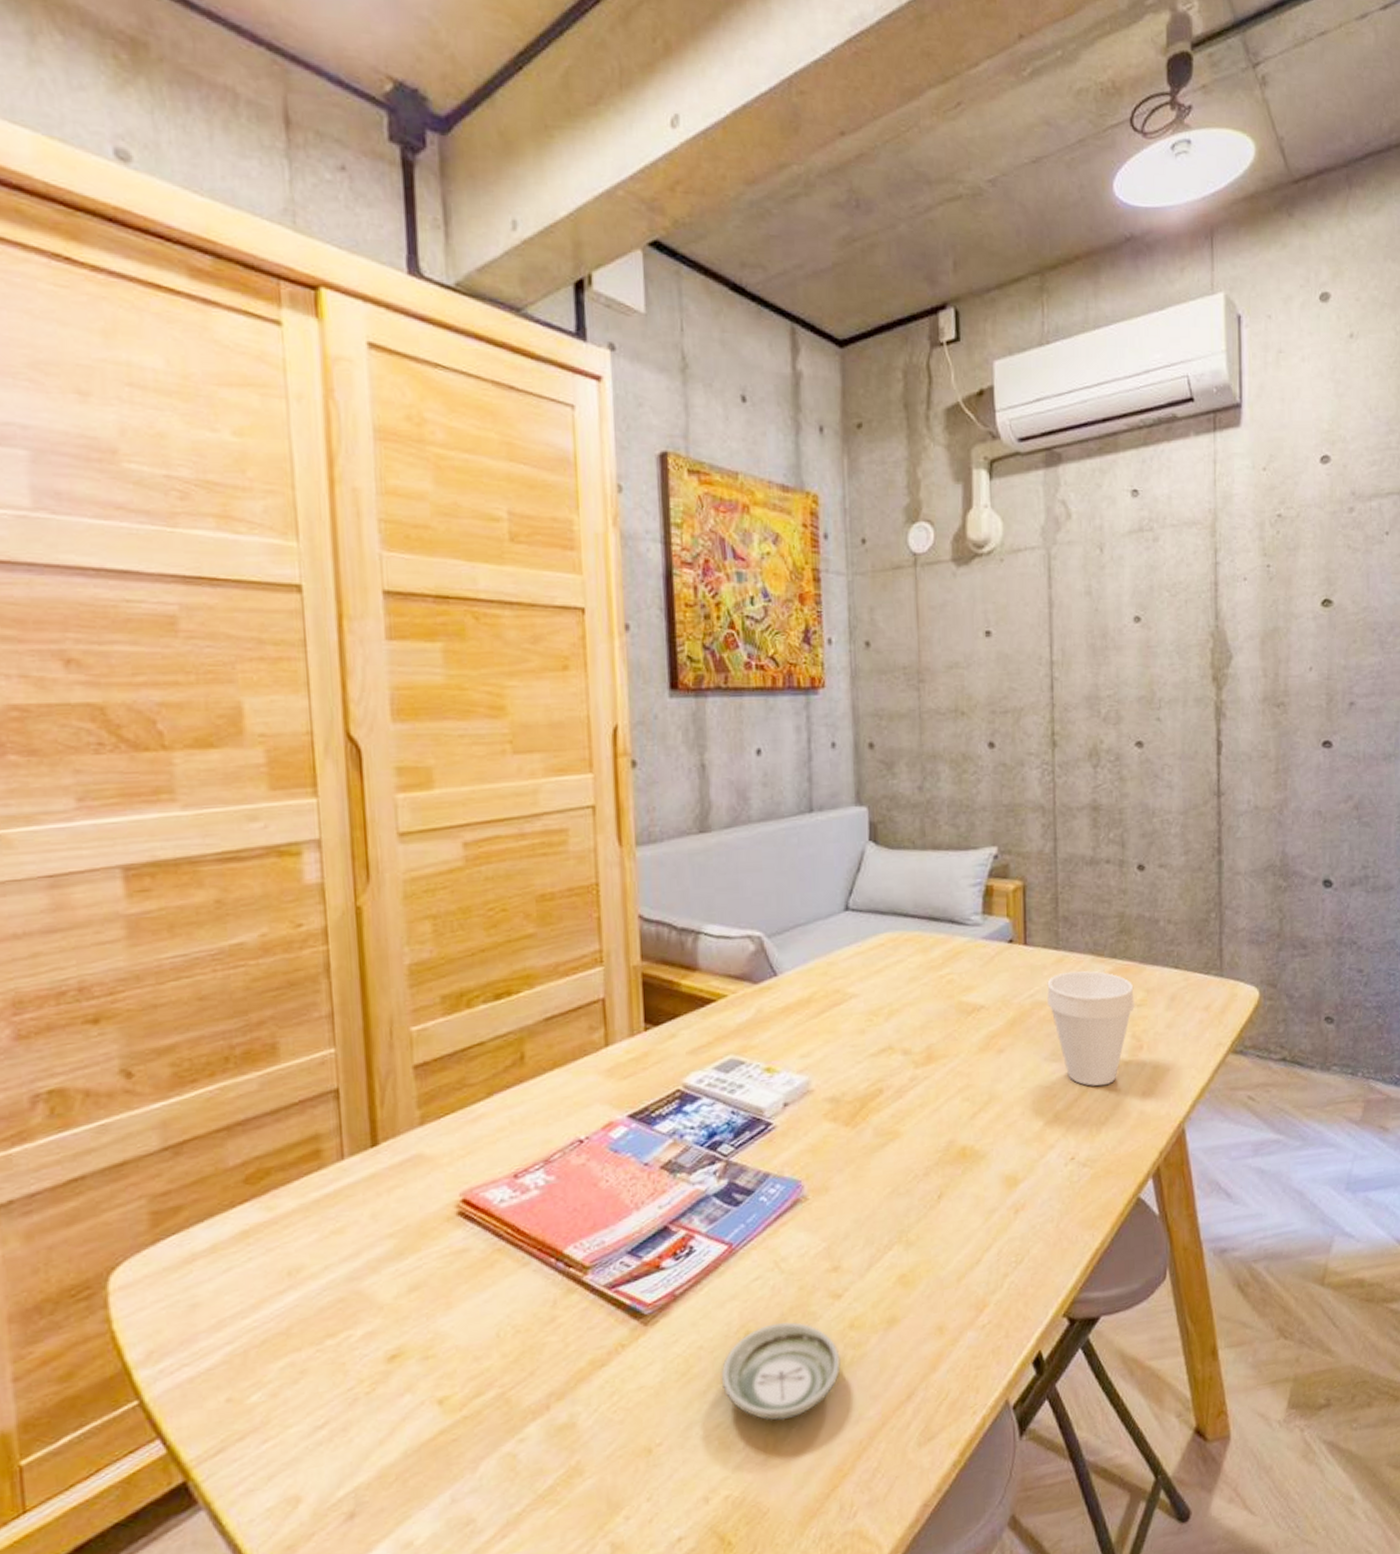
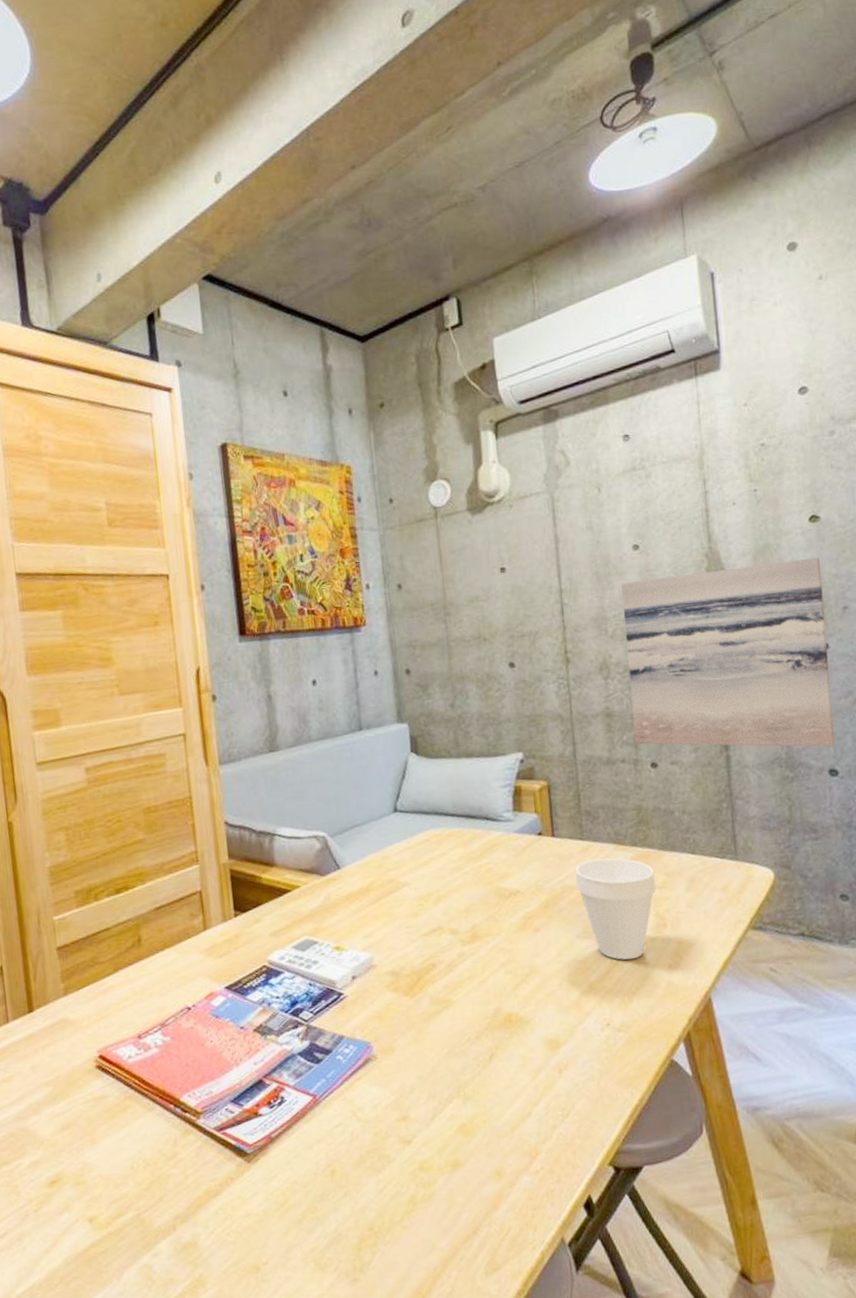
saucer: present [721,1321,841,1421] -> none [313,1162,414,1248]
wall art: none [1119,645,1332,856] -> present [621,557,835,747]

